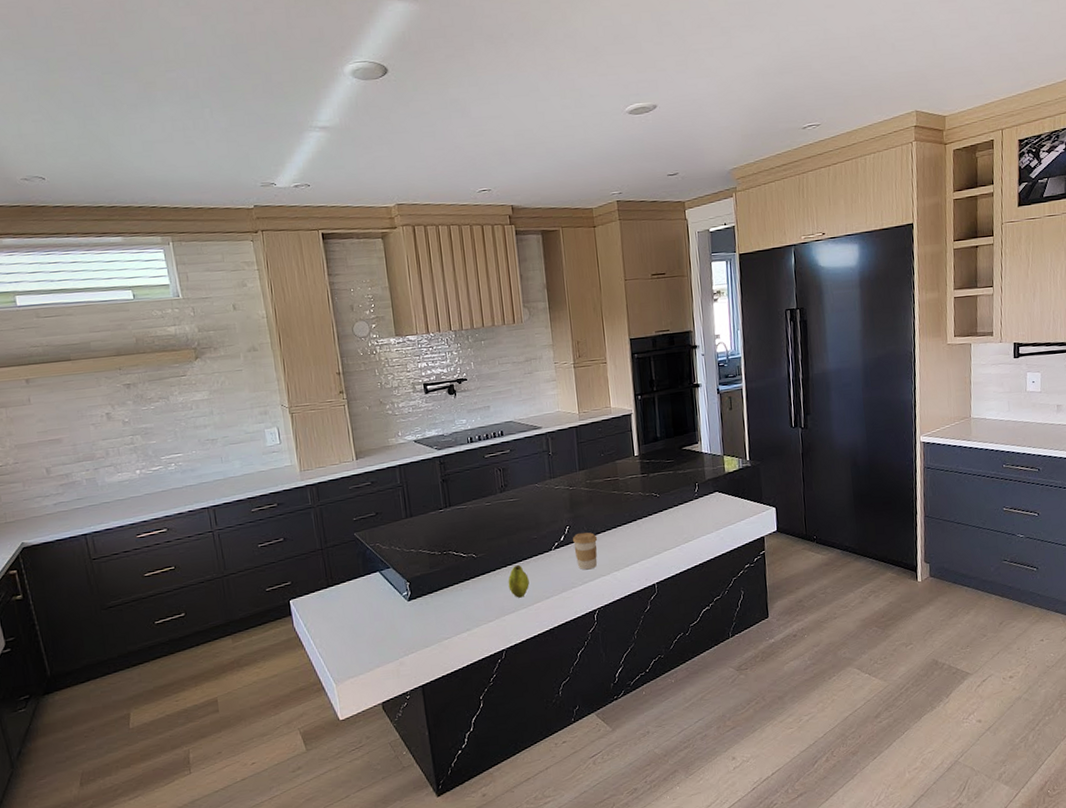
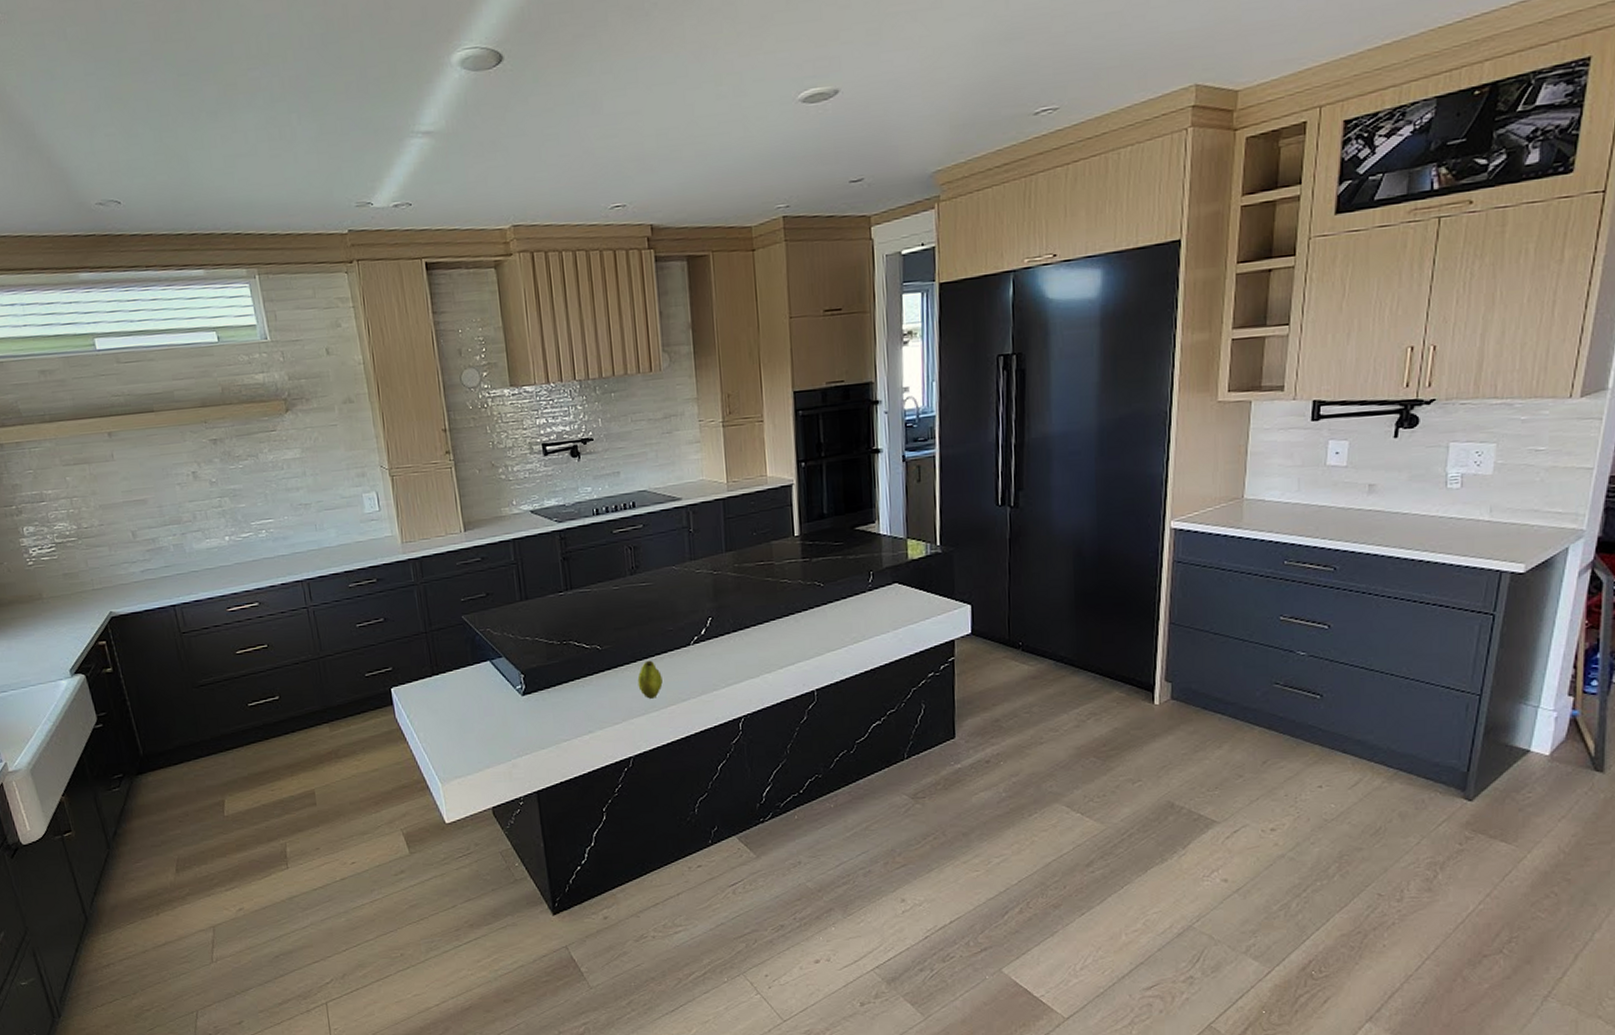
coffee cup: present [573,532,598,570] -> none [716,625,746,670]

